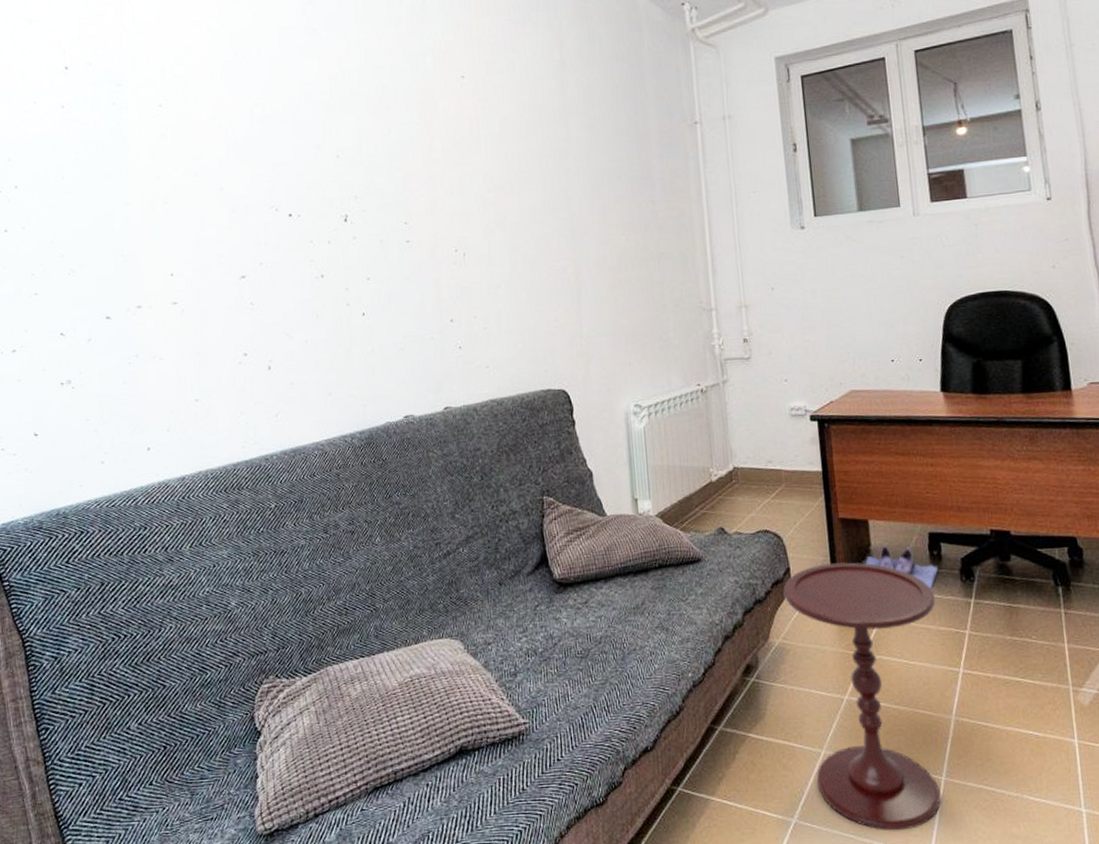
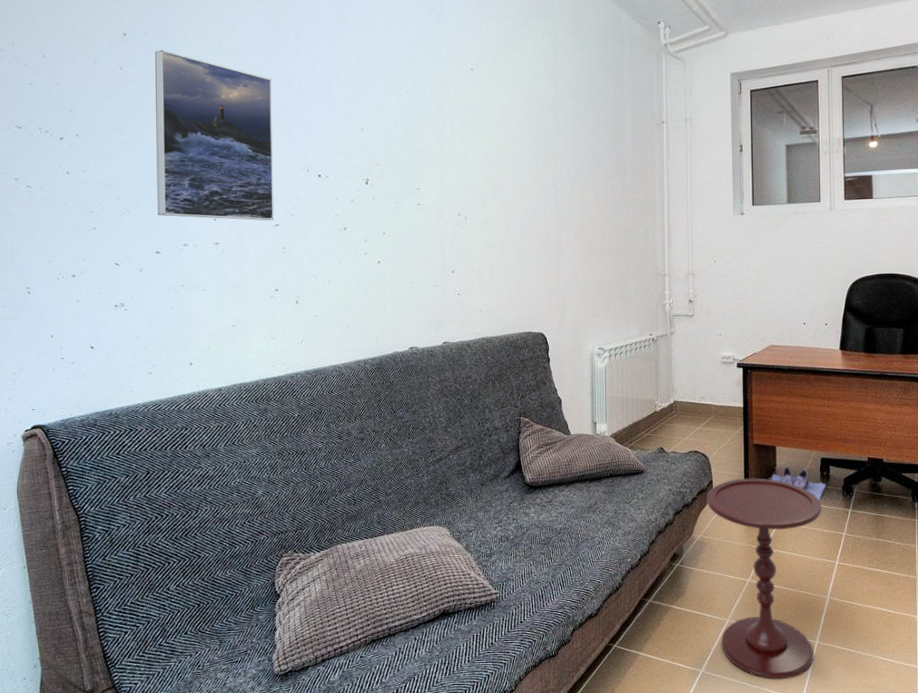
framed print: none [99,81,240,275] -> present [154,49,274,221]

